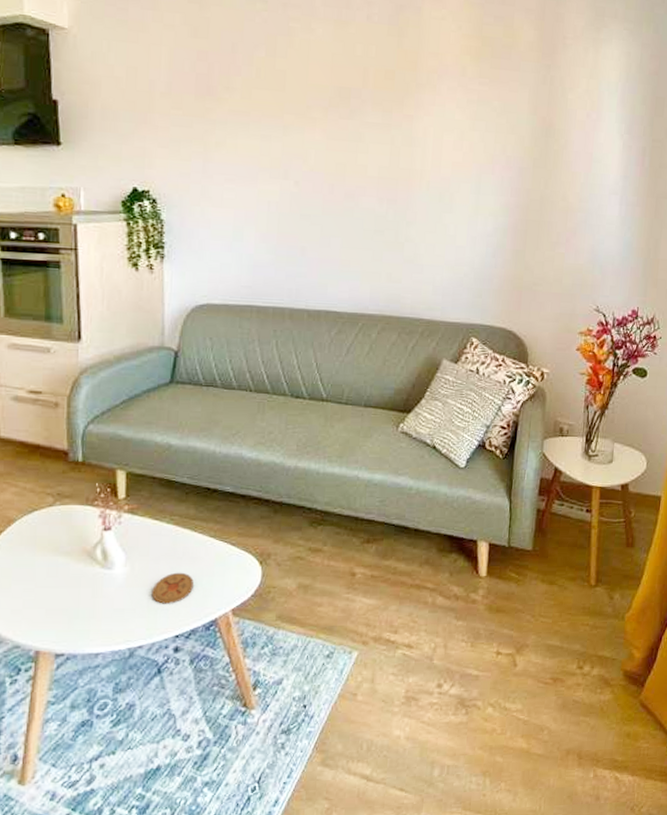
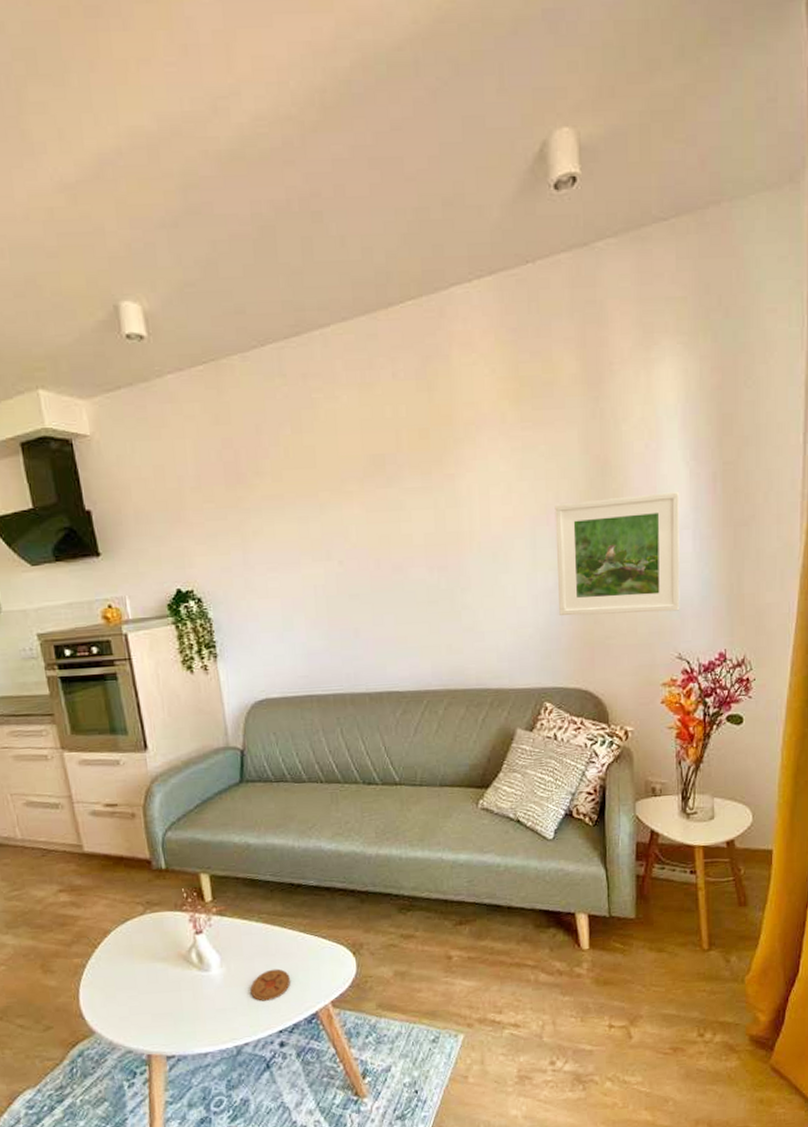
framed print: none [494,156,613,267] -> present [554,492,680,616]

